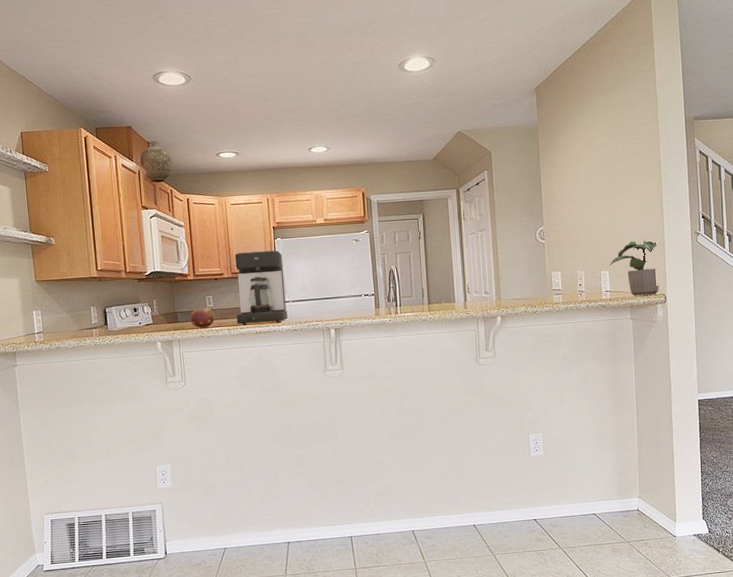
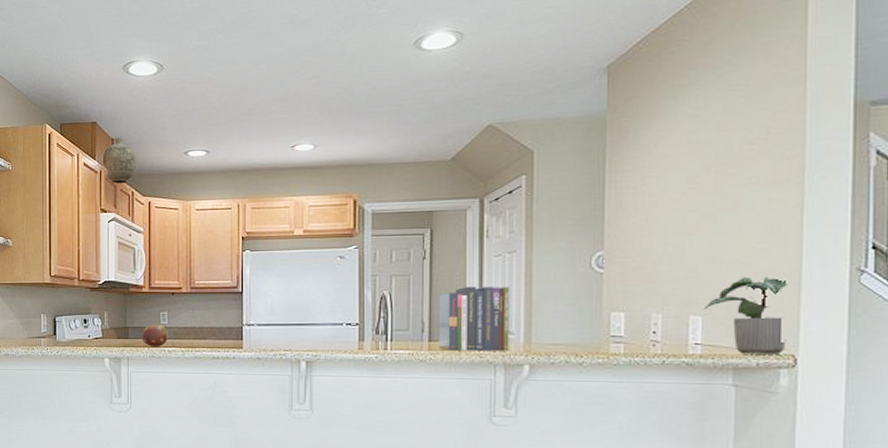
coffee maker: present [234,250,288,325] -> none [192,264,252,347]
books: none [433,257,486,311] -> present [439,286,510,351]

